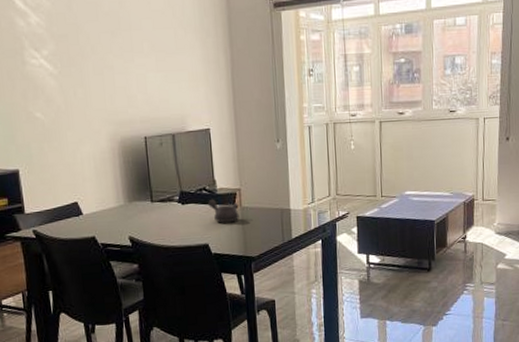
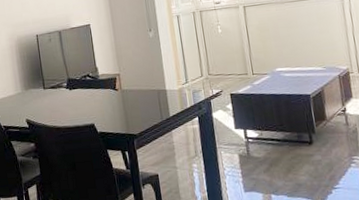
teapot: present [208,199,240,223] -> none [92,84,120,105]

